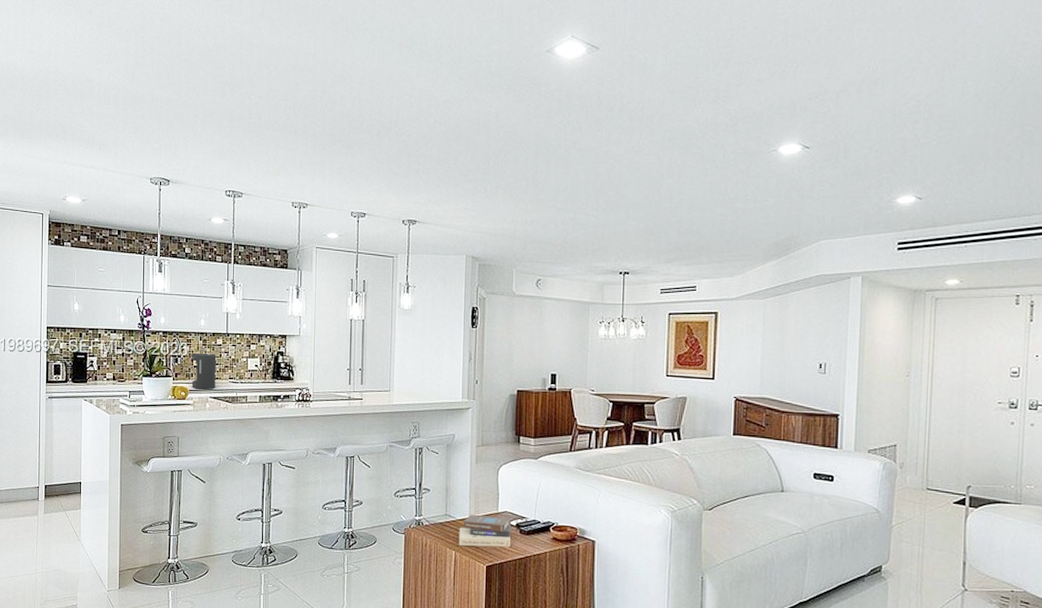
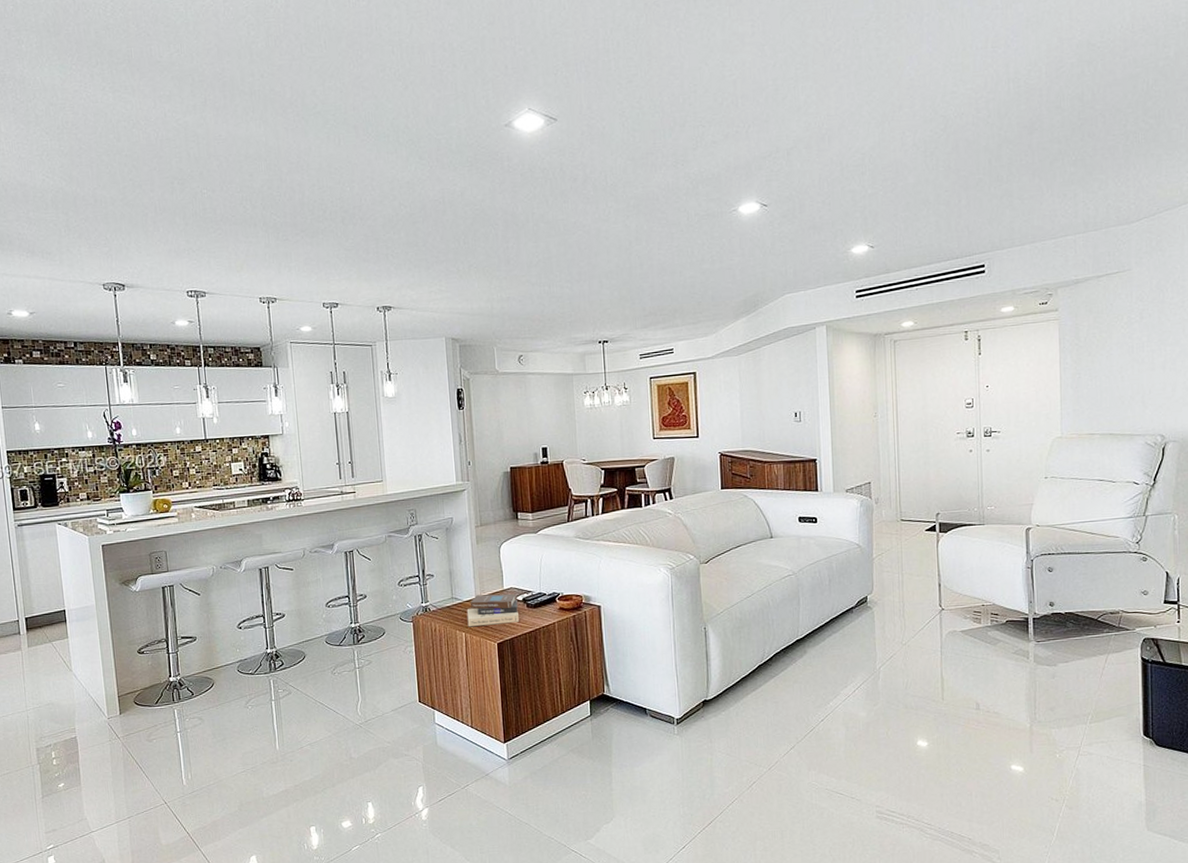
coffee maker: present [191,353,216,390] -> none [170,462,200,500]

